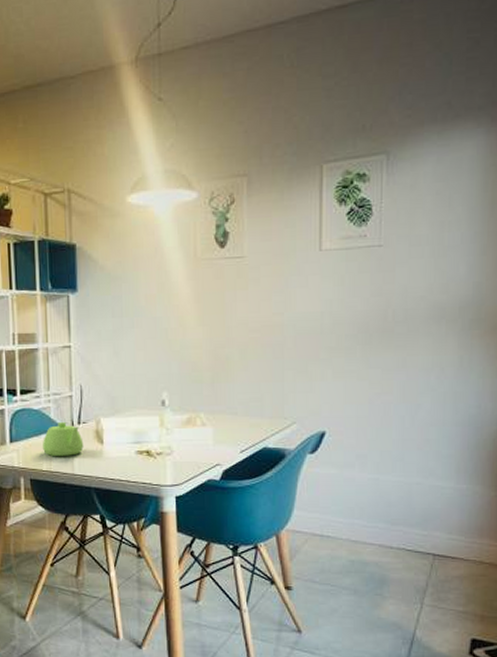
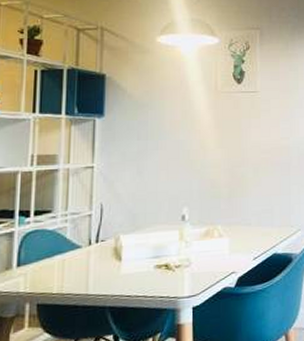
teapot: present [42,421,84,457] -> none [54,240,101,278]

